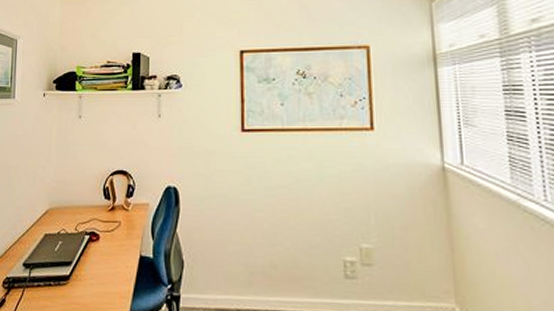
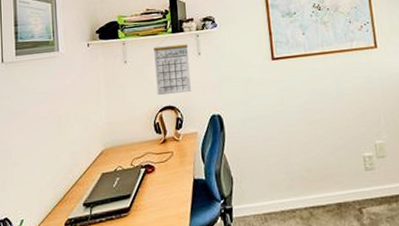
calendar: none [110,94,147,158] -> present [154,37,191,96]

